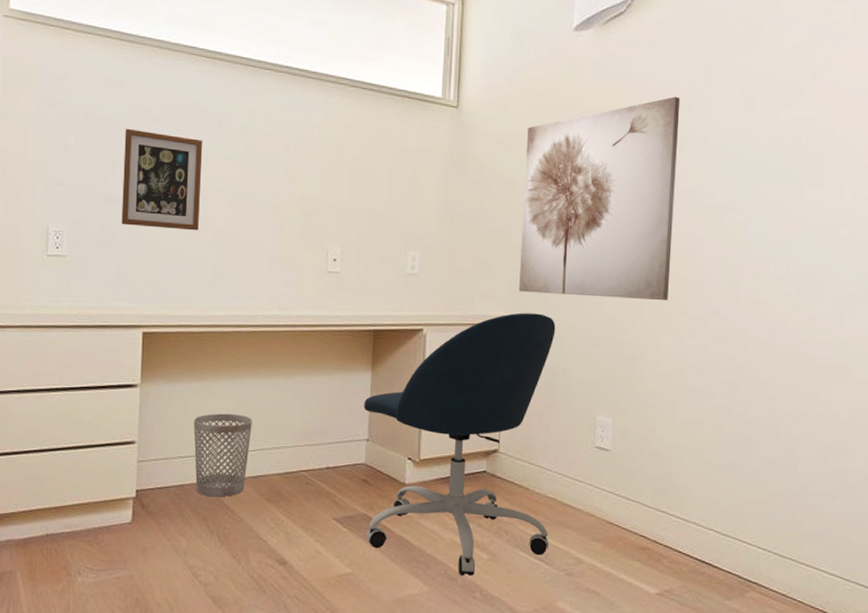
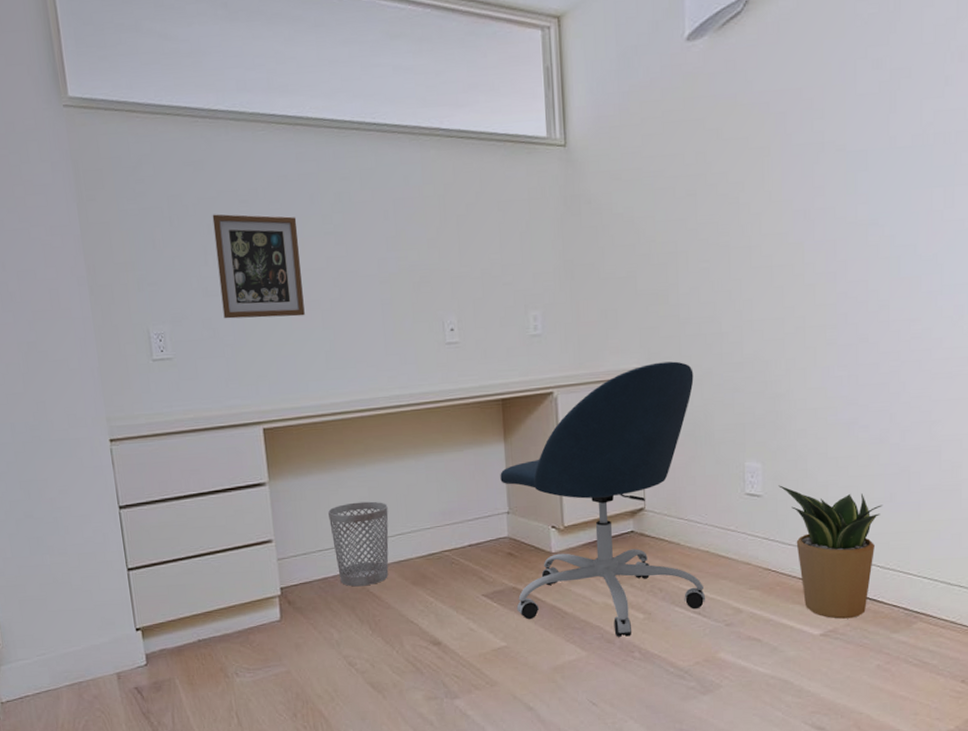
wall art: present [519,96,681,301] -> none [644,102,813,341]
potted plant: none [627,442,724,581] -> present [778,485,883,619]

